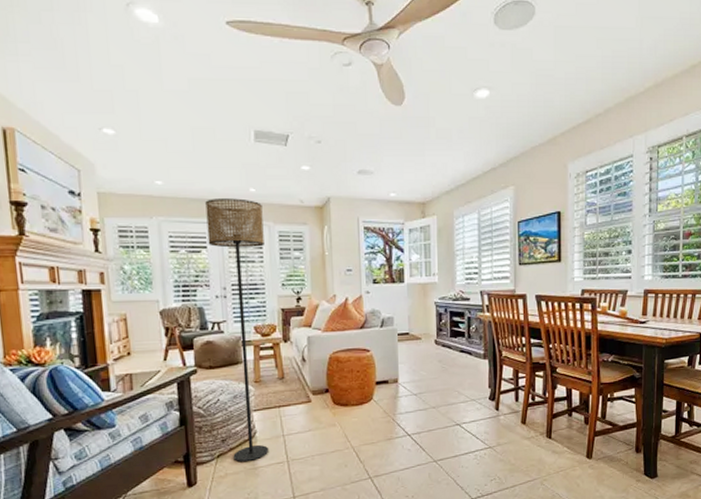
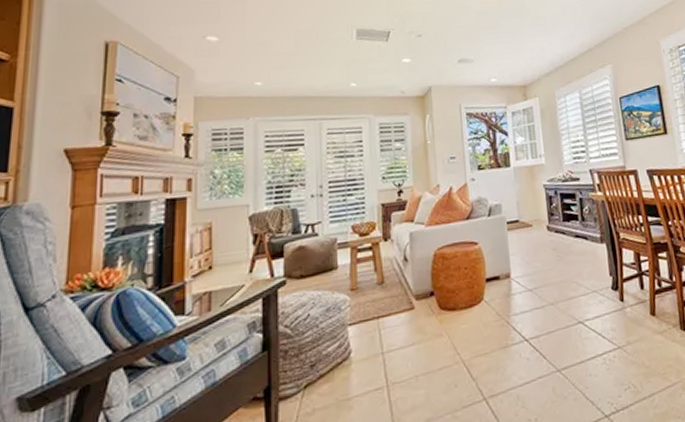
floor lamp: present [205,198,269,463] -> none [305,93,366,393]

